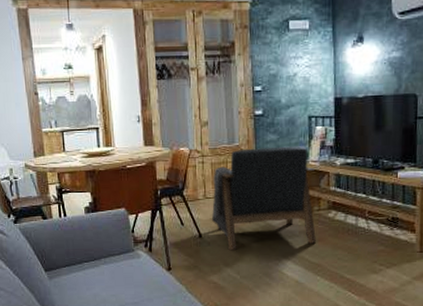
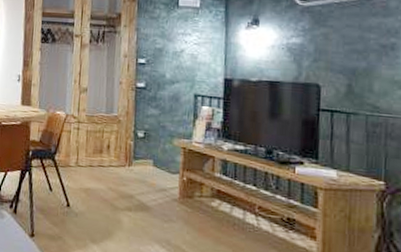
armchair: present [211,146,317,250] -> none [81,120,199,234]

